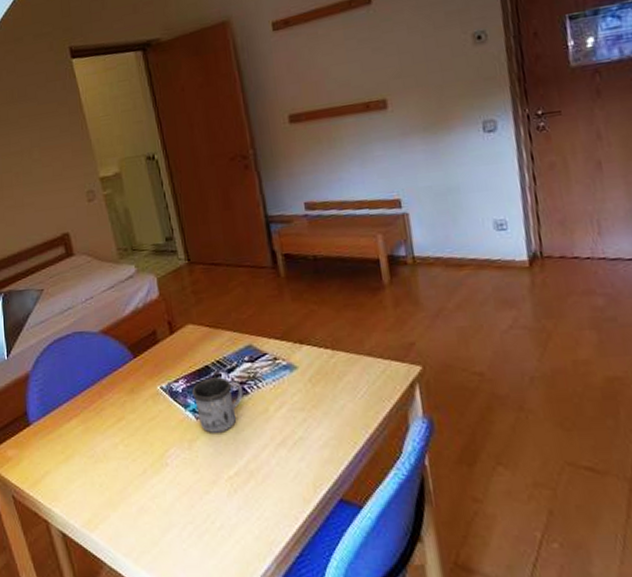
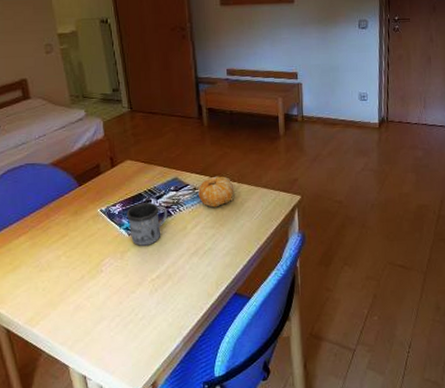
fruit: none [280,341,328,383] -> present [198,176,235,208]

